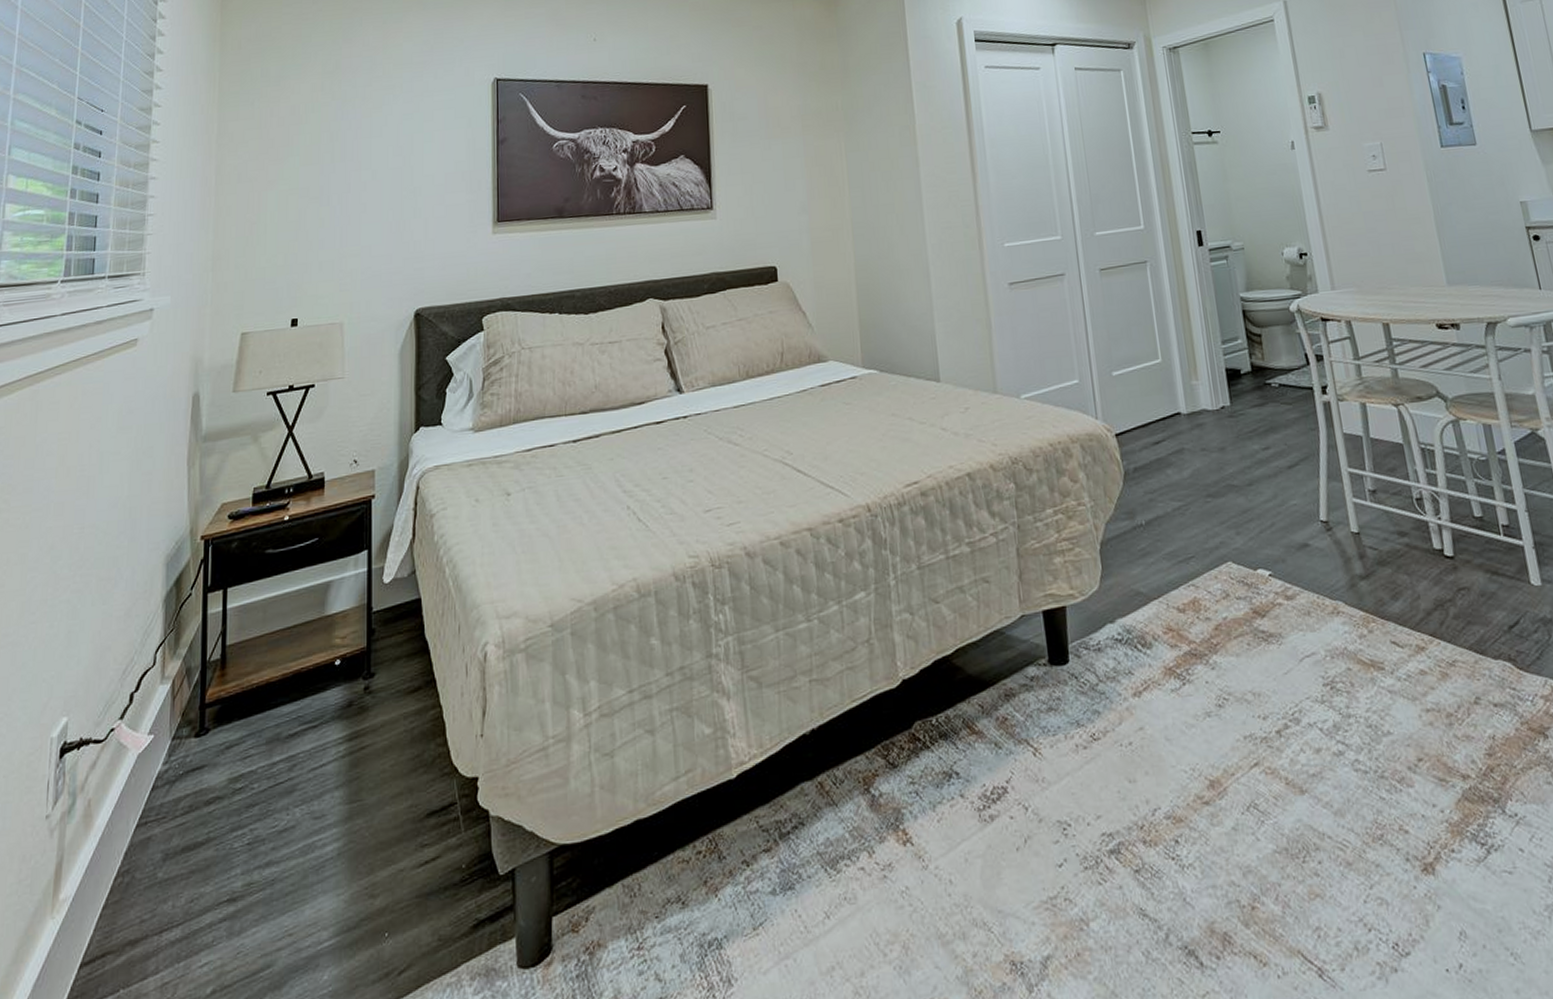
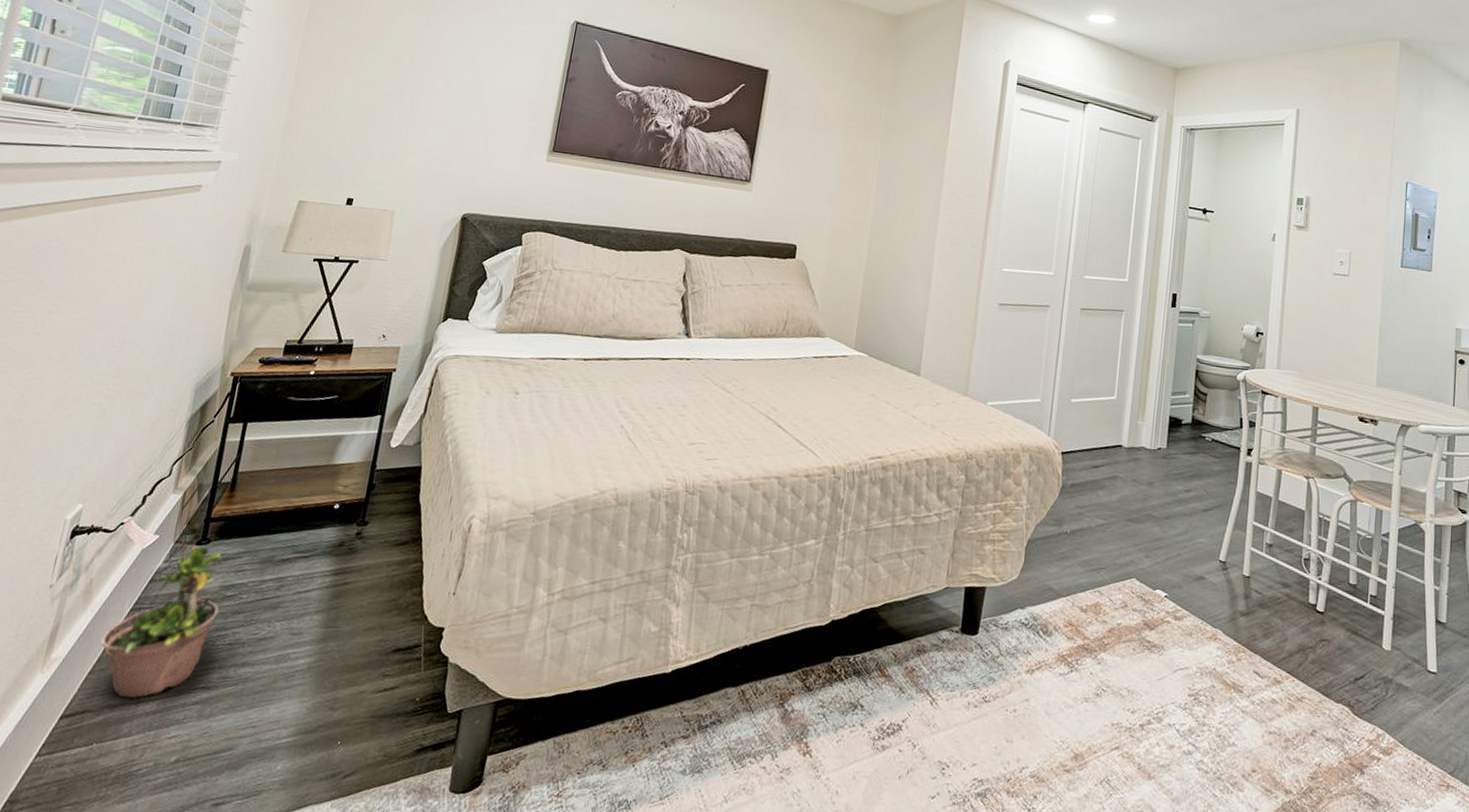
potted plant: none [110,724,231,930] -> present [101,530,223,699]

